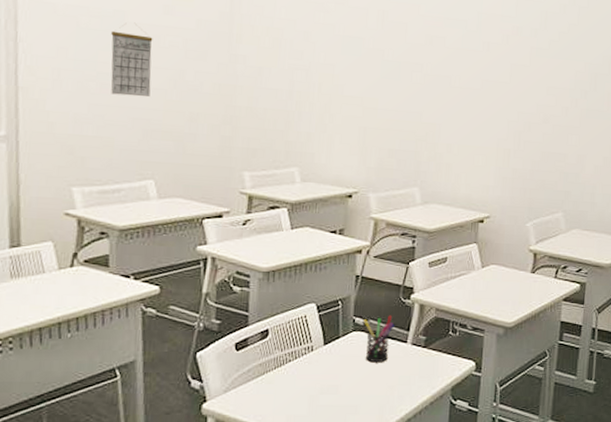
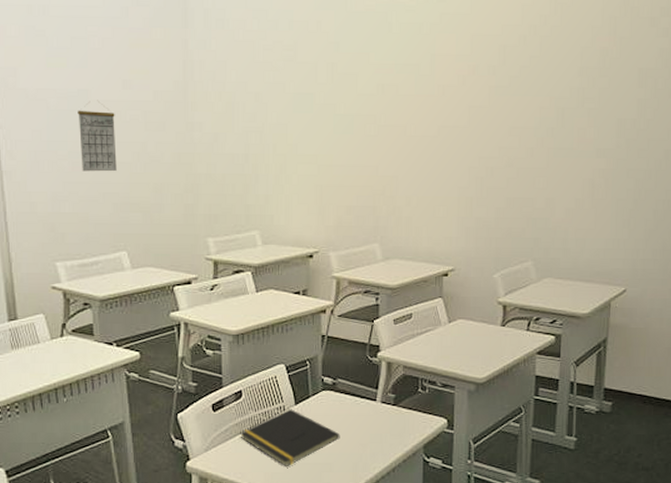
notepad: none [263,349,369,410] -> present [240,409,340,468]
pen holder: present [364,315,395,363] -> none [332,374,363,421]

